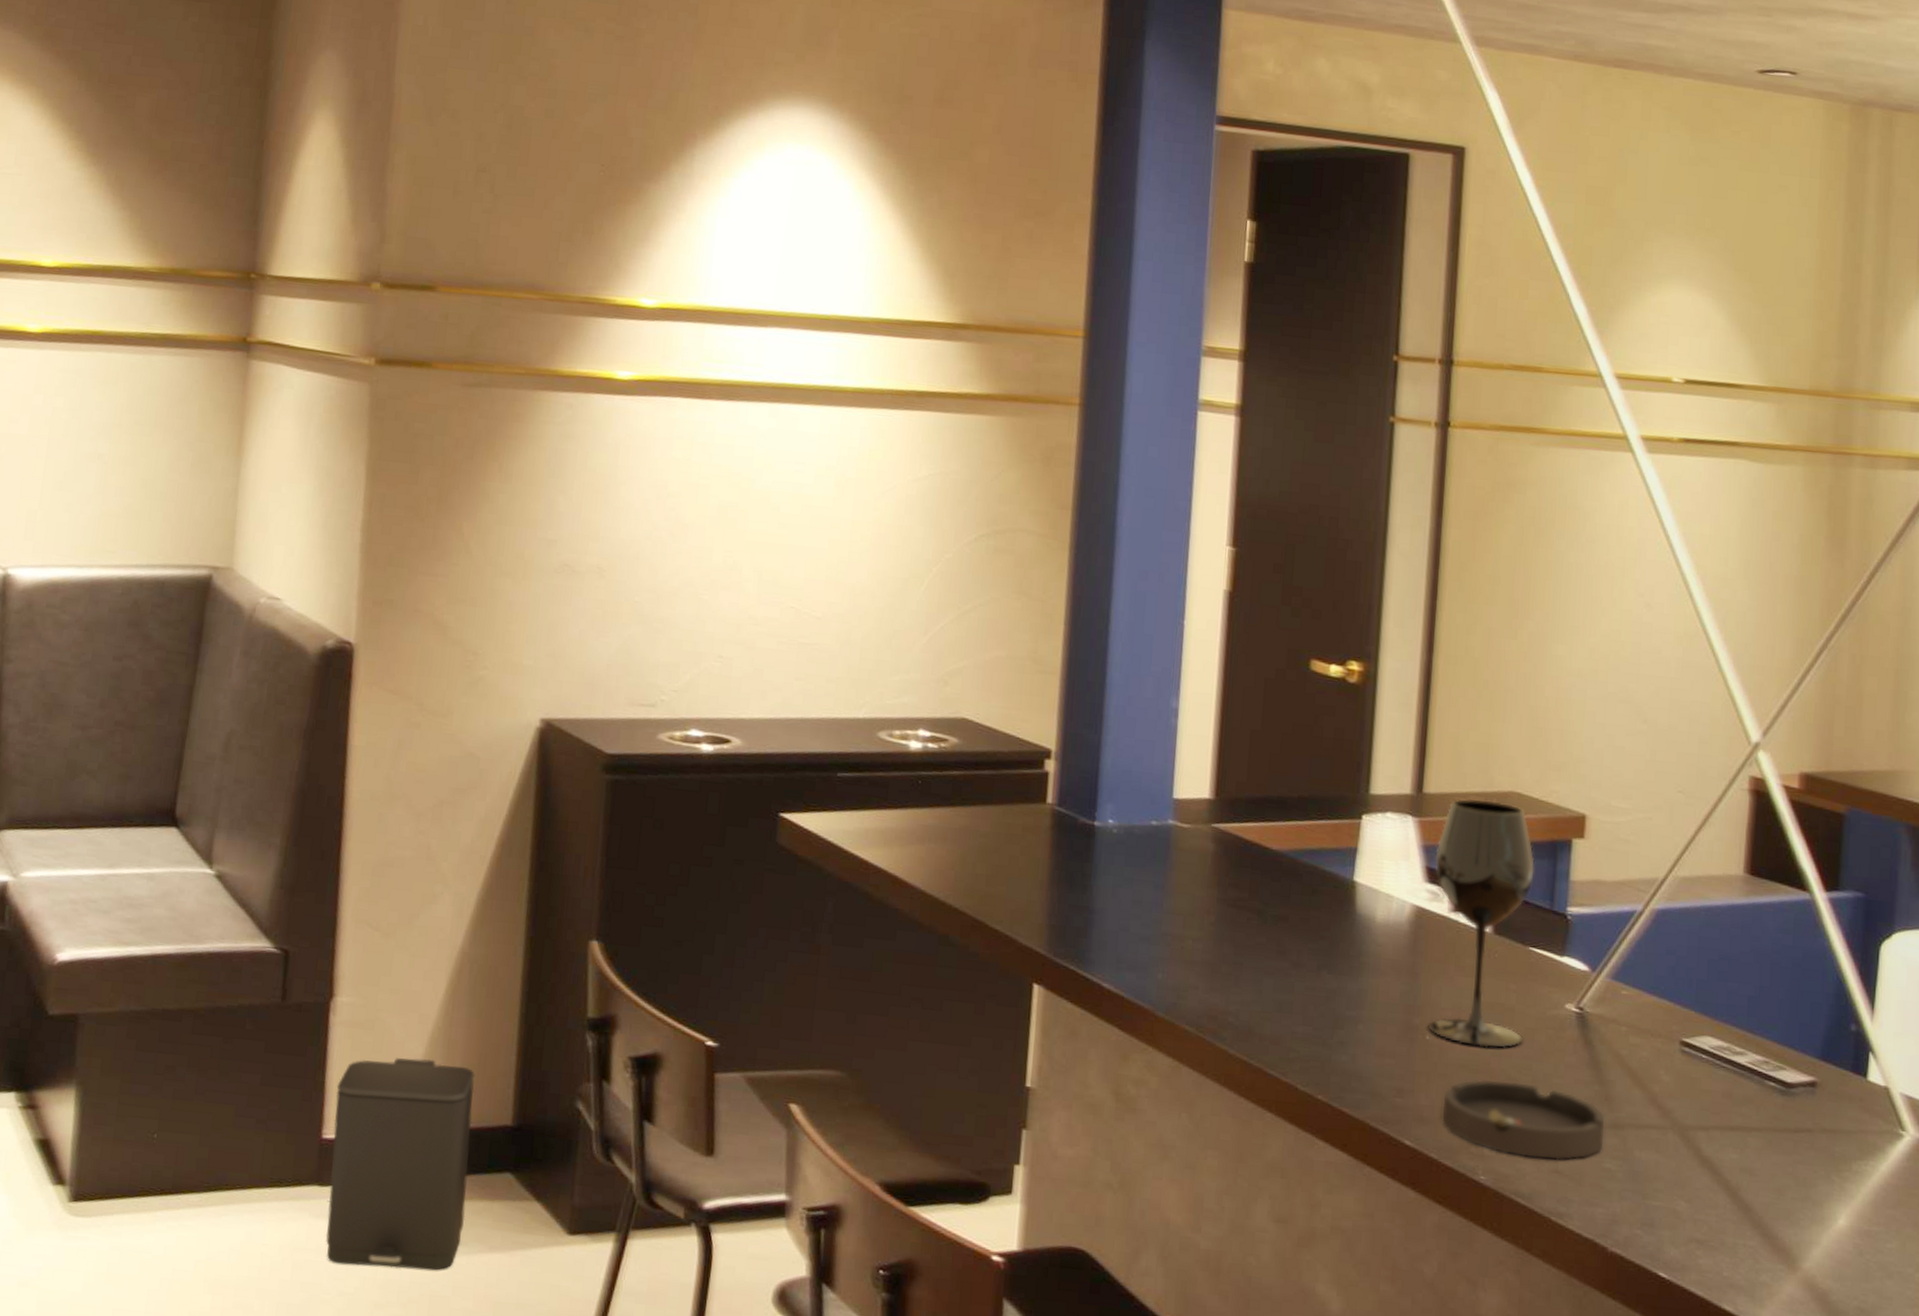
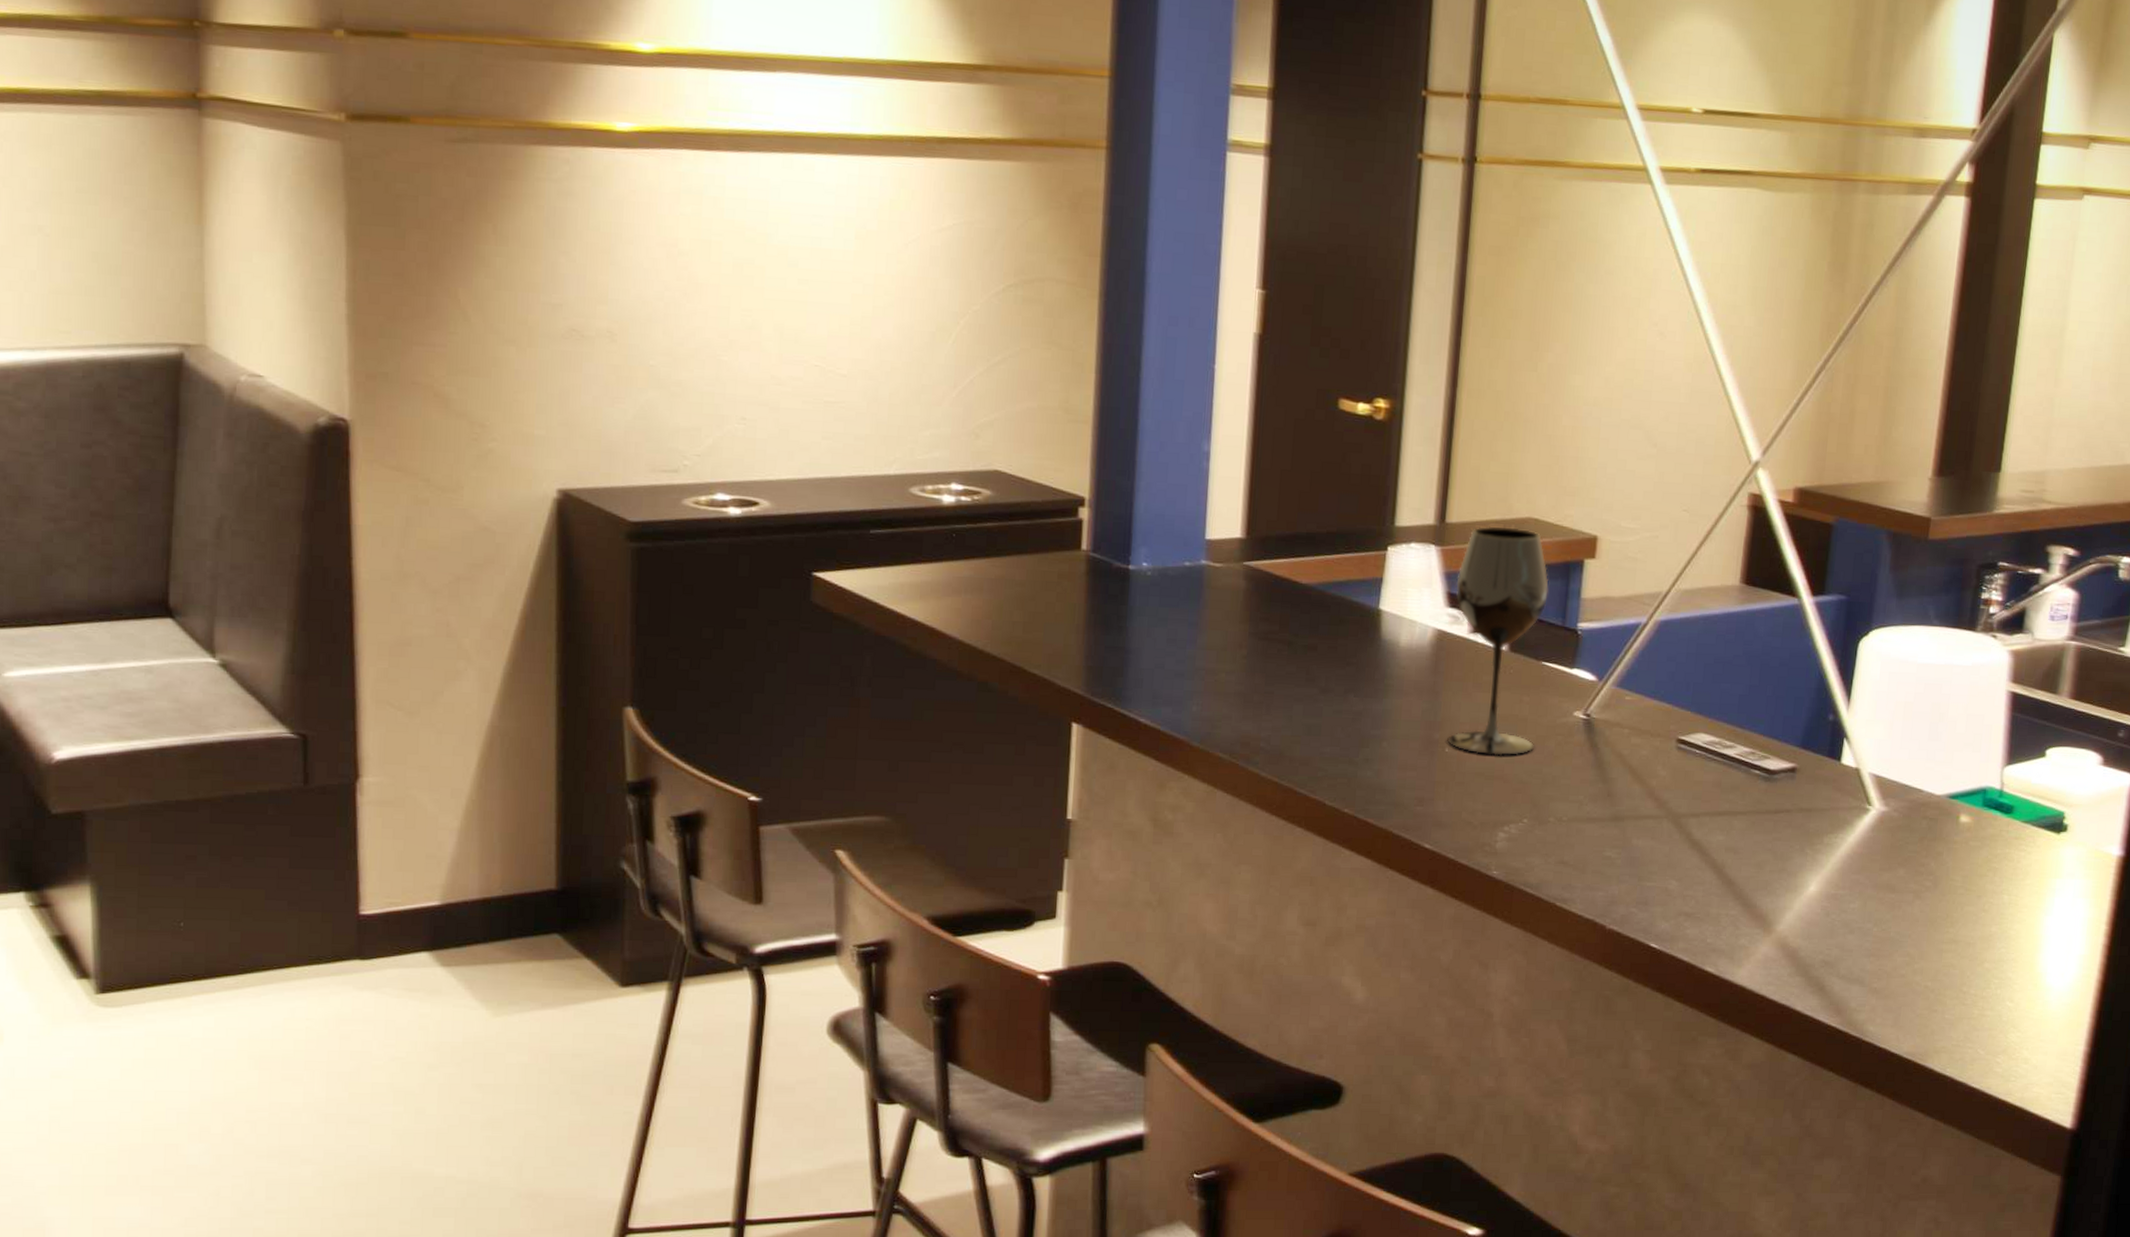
pedal bin: present [325,1058,475,1270] -> none [370,831,515,1032]
ashtray: present [1443,1079,1606,1160] -> none [1460,784,1608,852]

